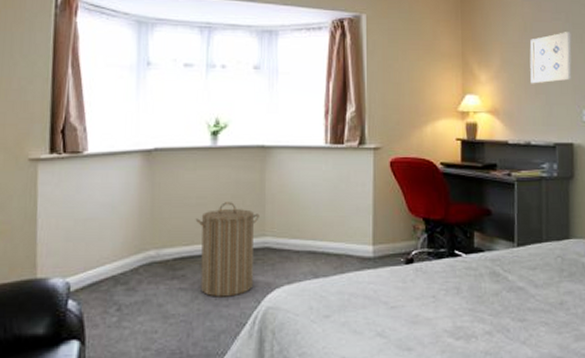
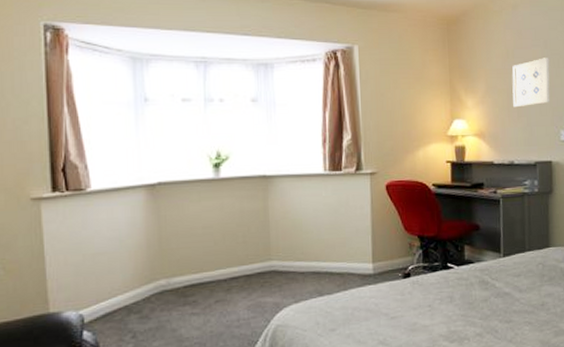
laundry hamper: present [195,202,260,297] -> none [203,230,265,320]

